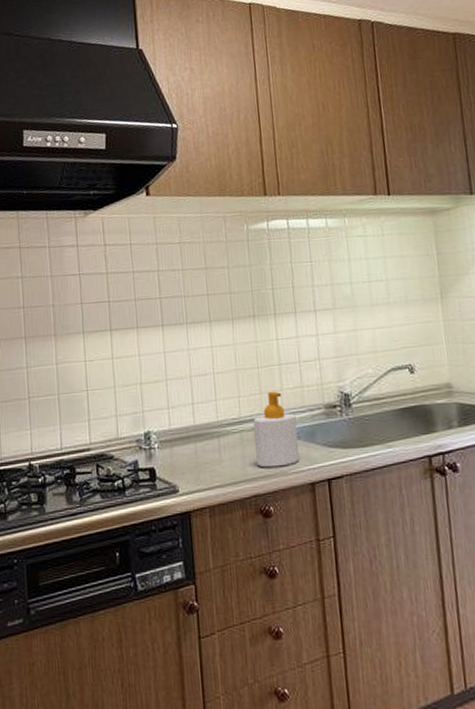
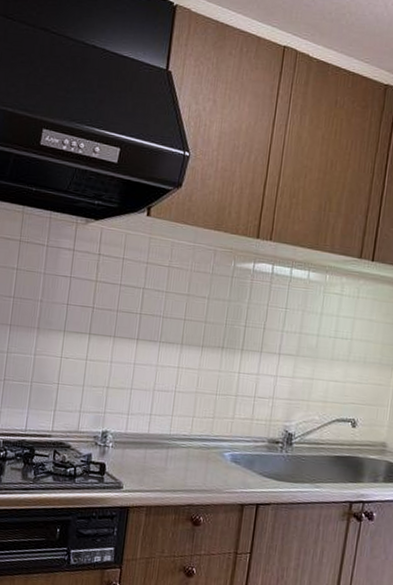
soap bottle: present [253,391,300,468] -> none [196,417,241,485]

